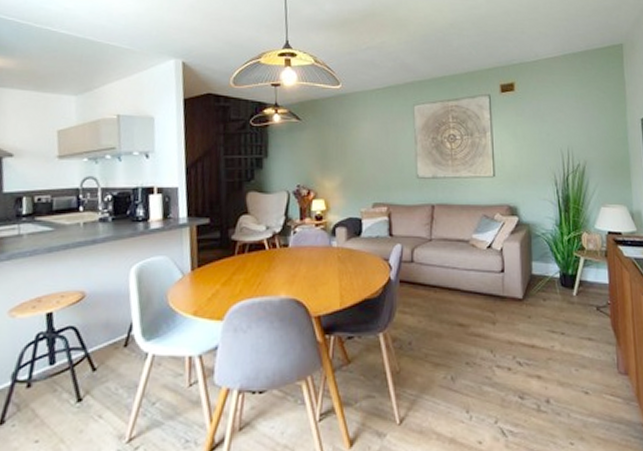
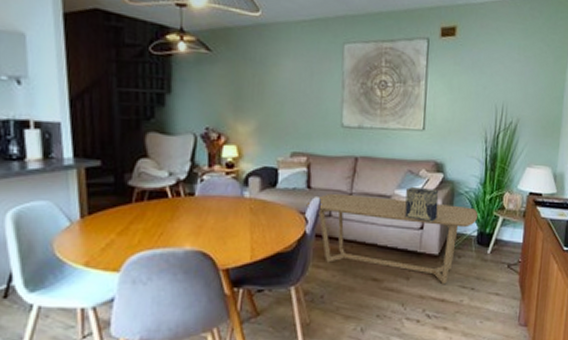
coffee table: none [389,239,559,328] -> present [306,193,479,284]
decorative box: none [483,230,517,265] -> present [404,186,439,222]

